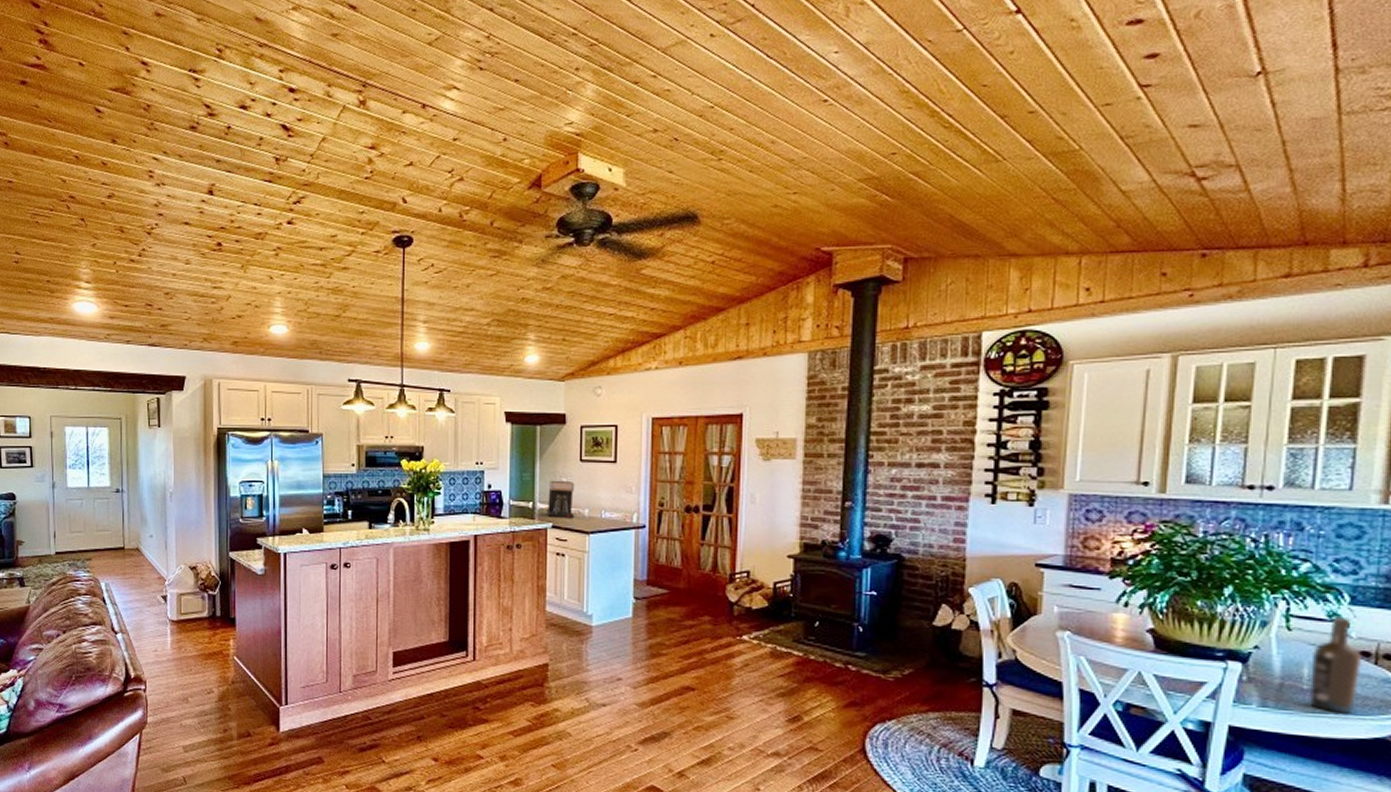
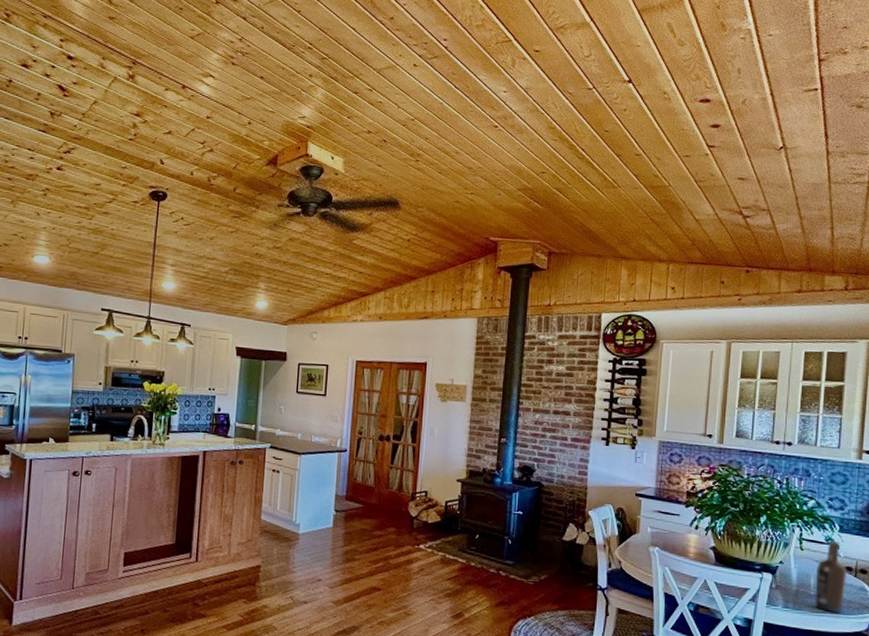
coffee maker: present [546,480,575,519] -> none [266,407,291,441]

